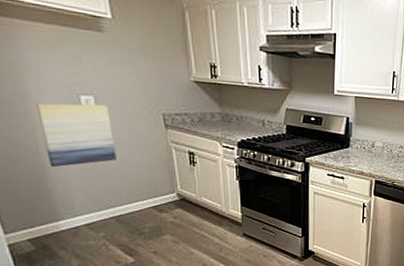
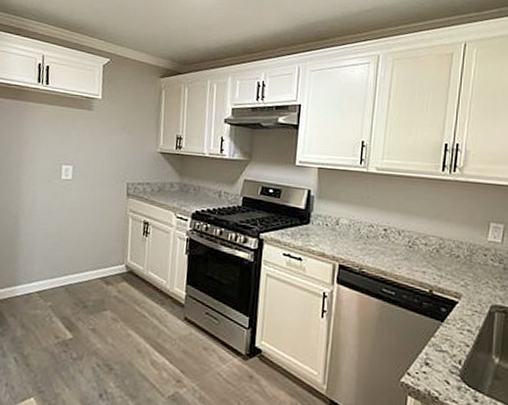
wall art: present [36,103,116,168] -> none [23,171,83,232]

